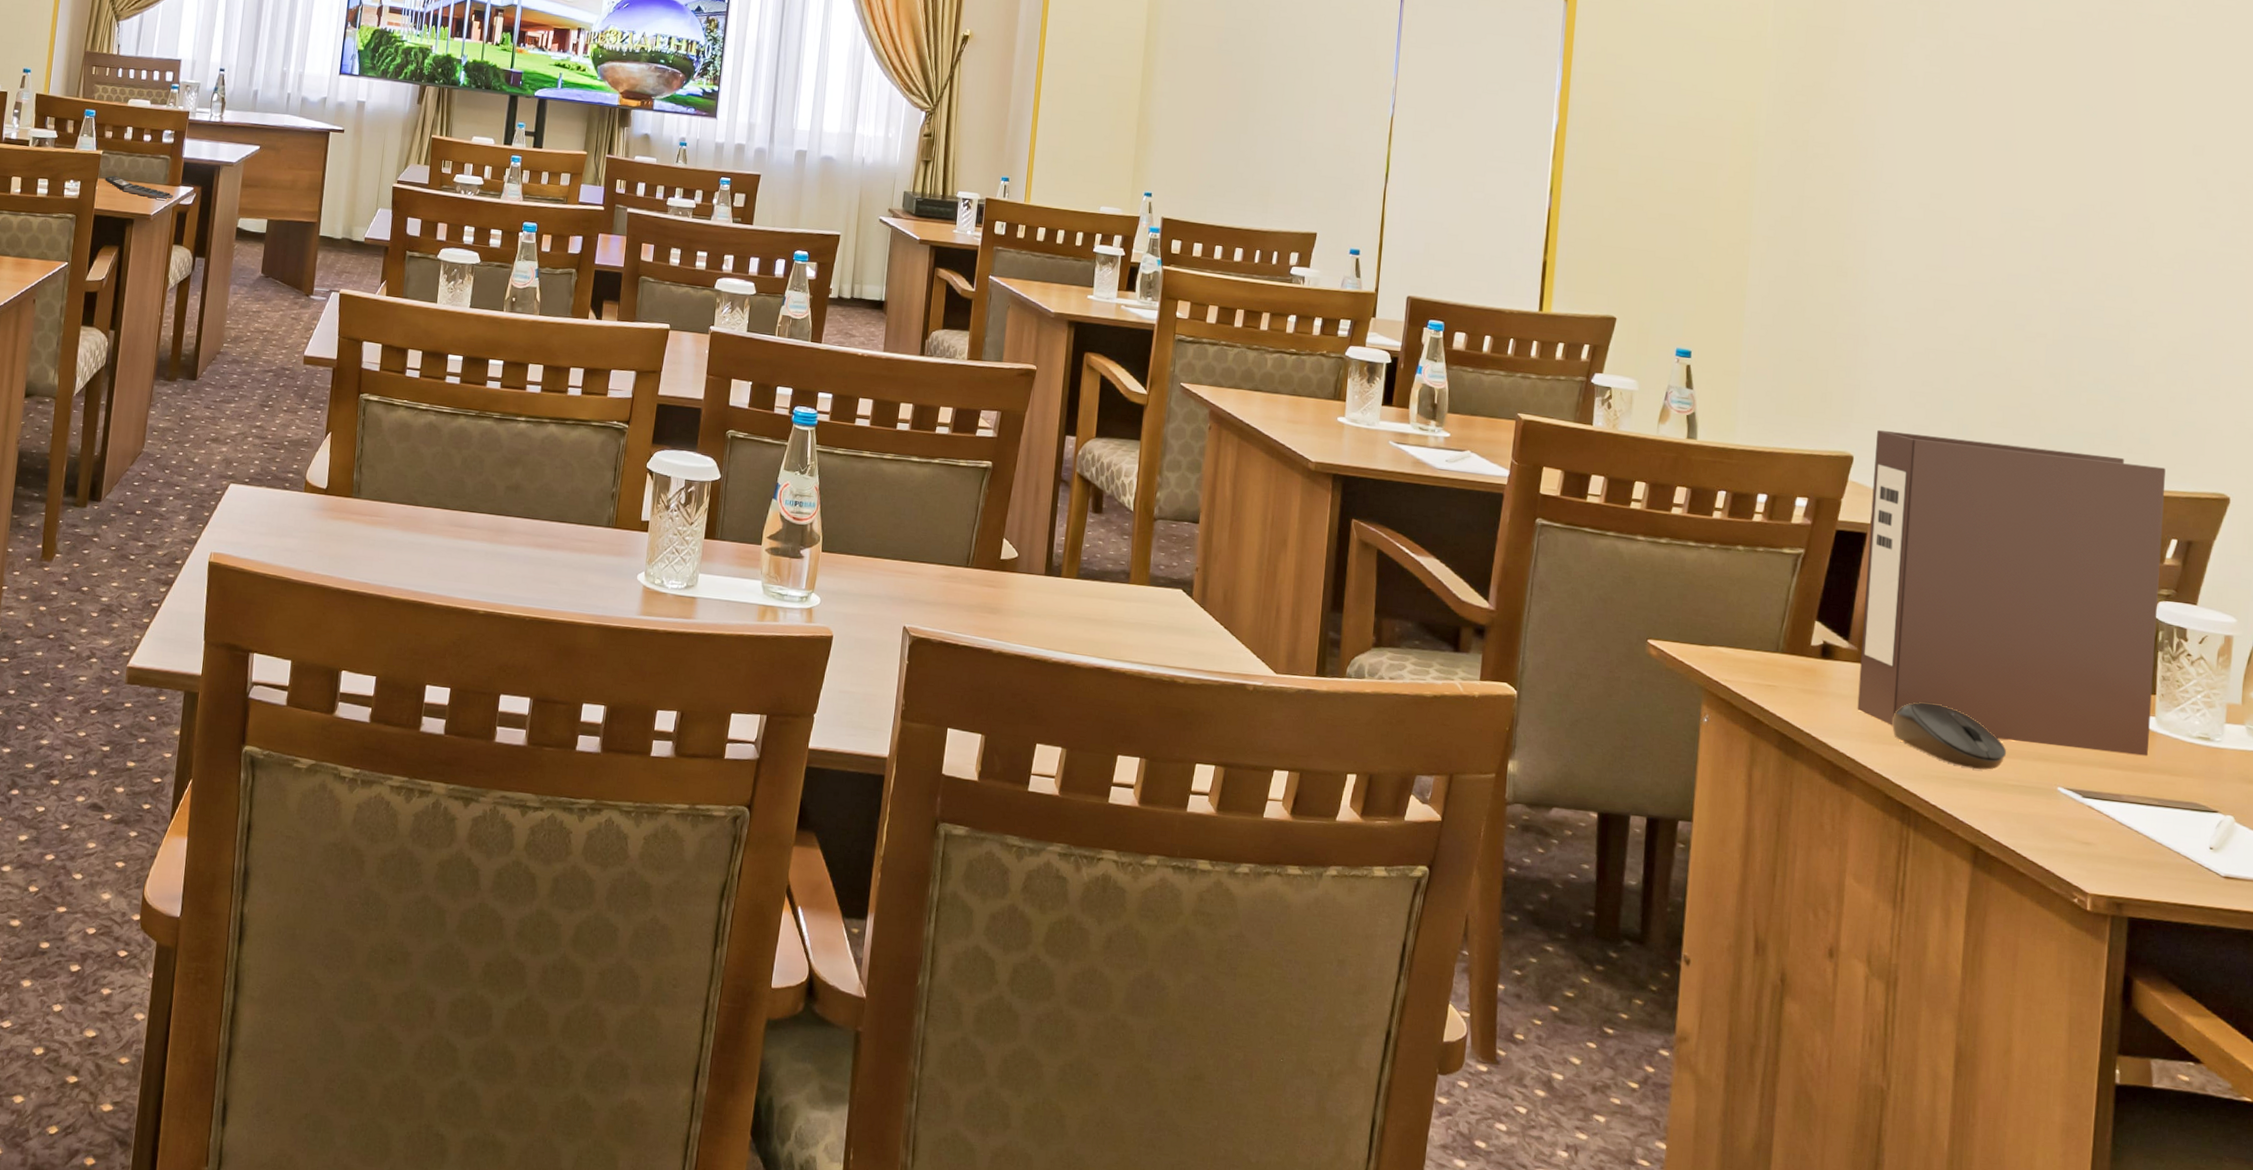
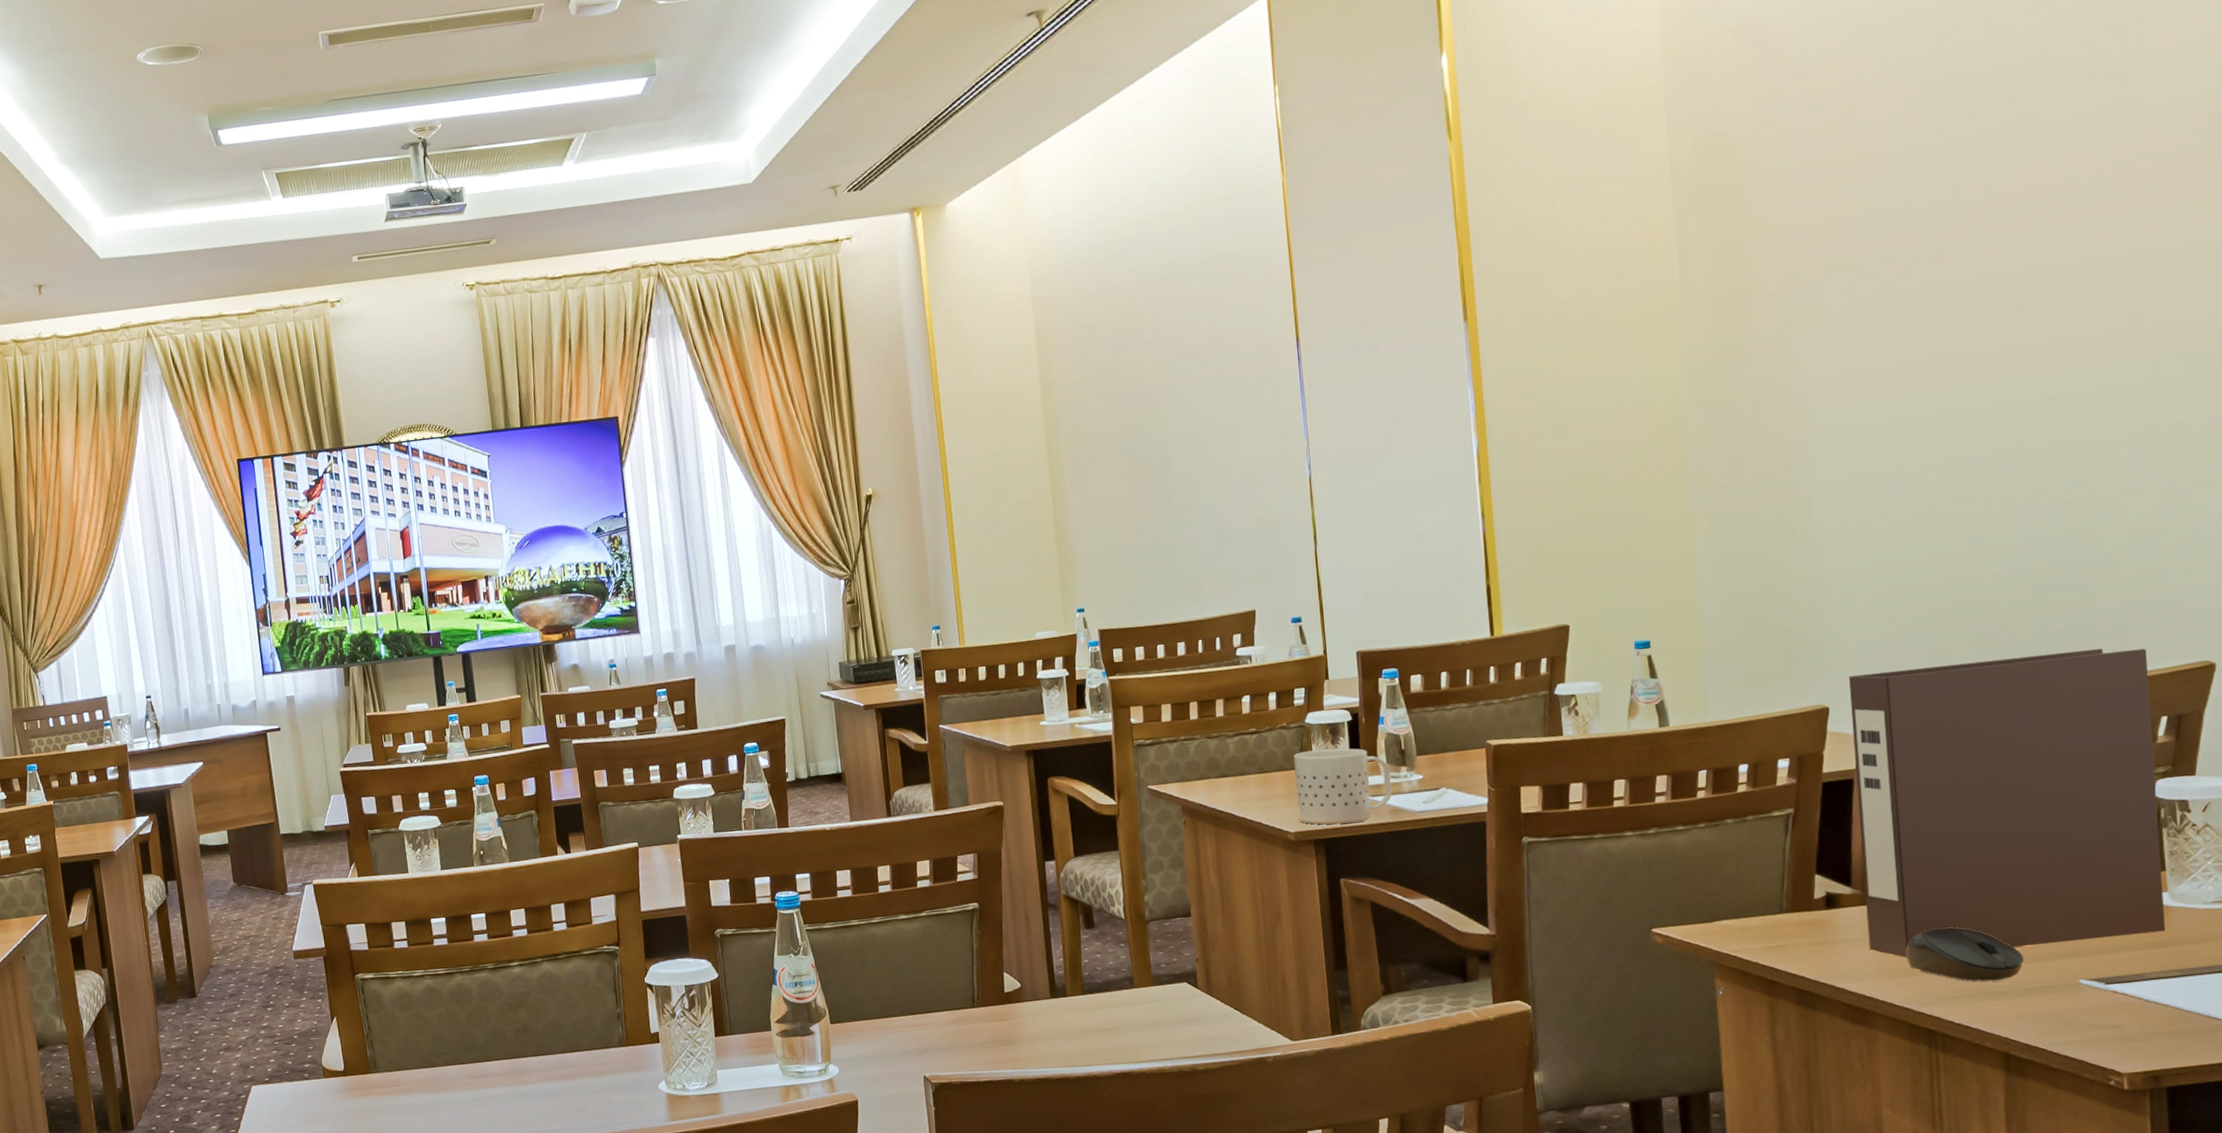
calculator: present [104,175,174,201] -> none [61,821,132,836]
mug: none [1321,383,1420,467] -> present [1293,748,1392,825]

